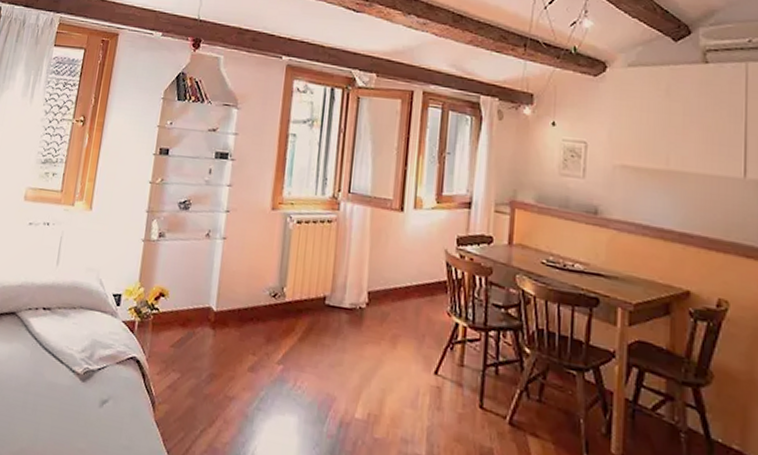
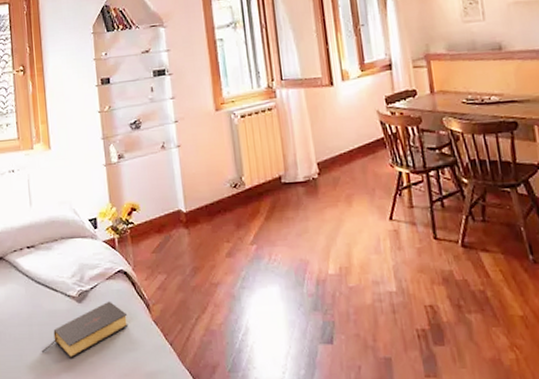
bible: none [31,387,129,440] -> present [41,301,129,358]

